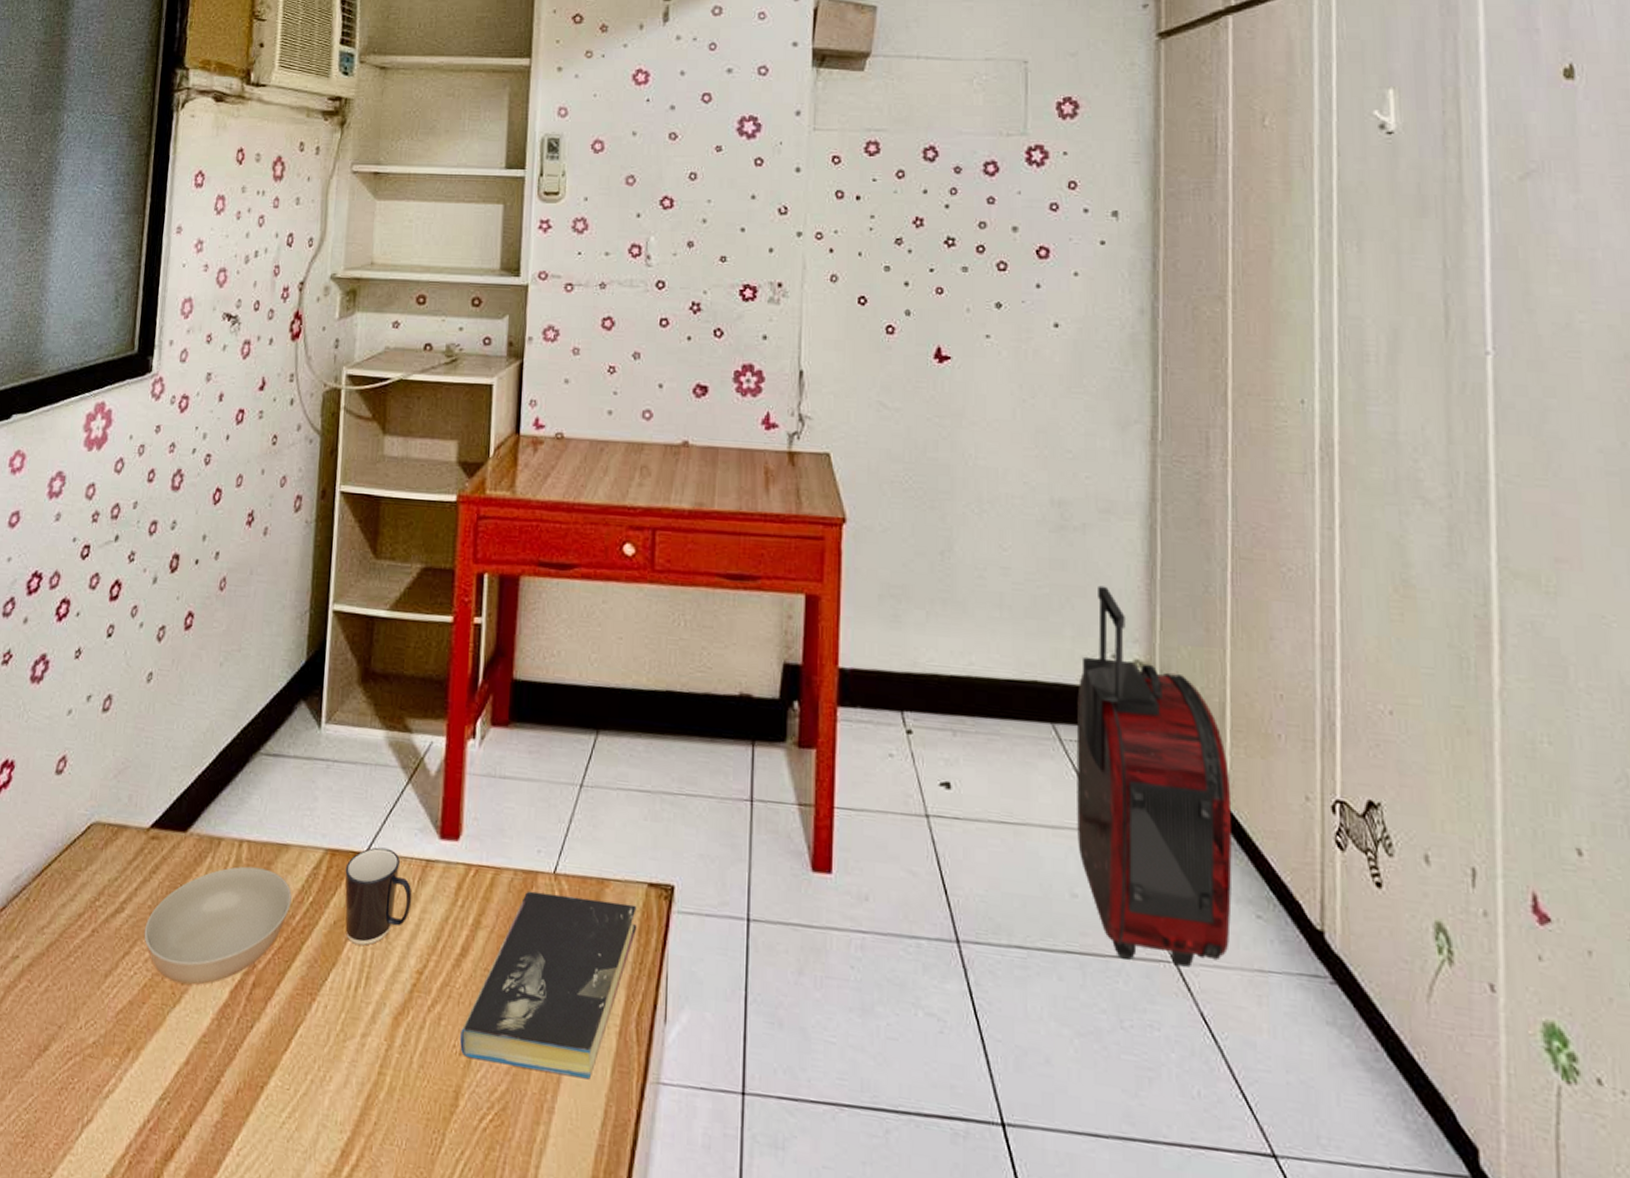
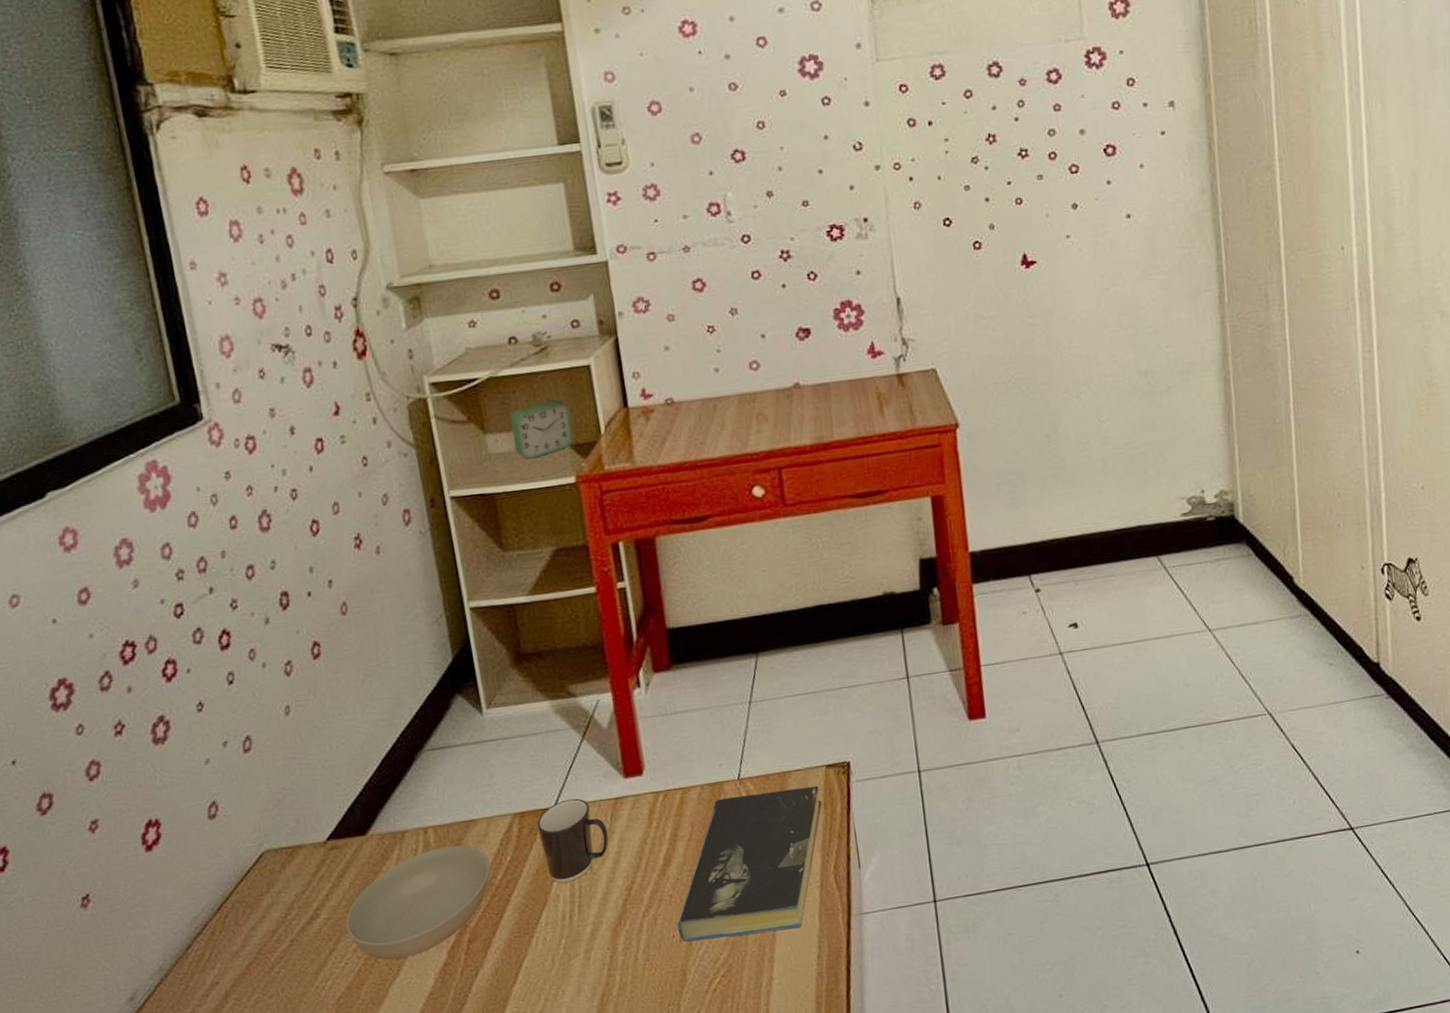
alarm clock: none [408,413,465,469] -> present [510,399,574,459]
suitcase: present [1076,585,1232,967] -> none [1175,435,1310,722]

